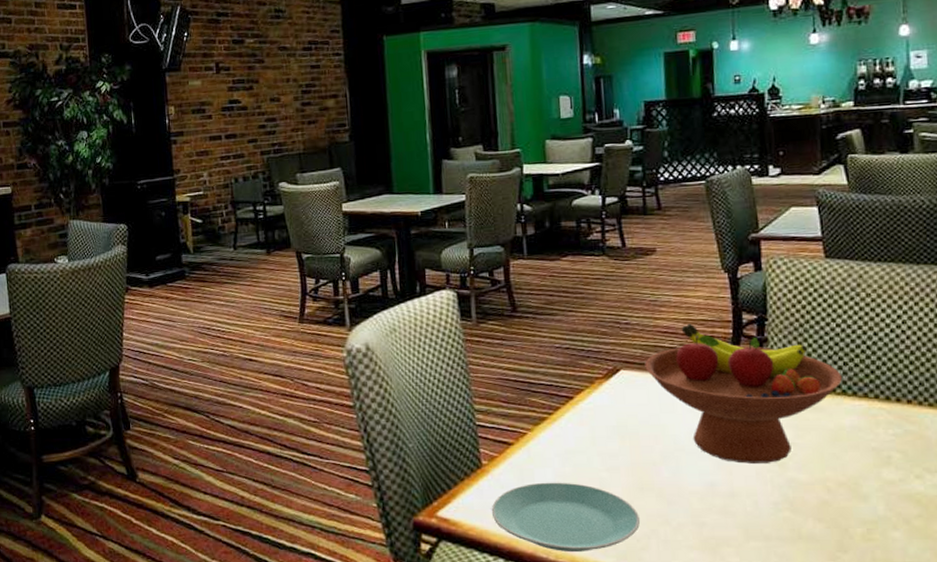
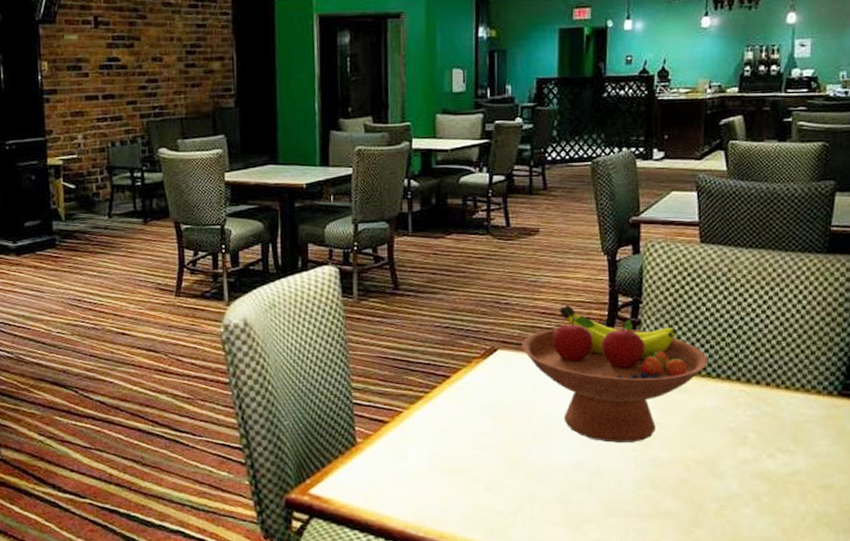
plate: present [491,482,641,551] -> none [364,460,509,528]

